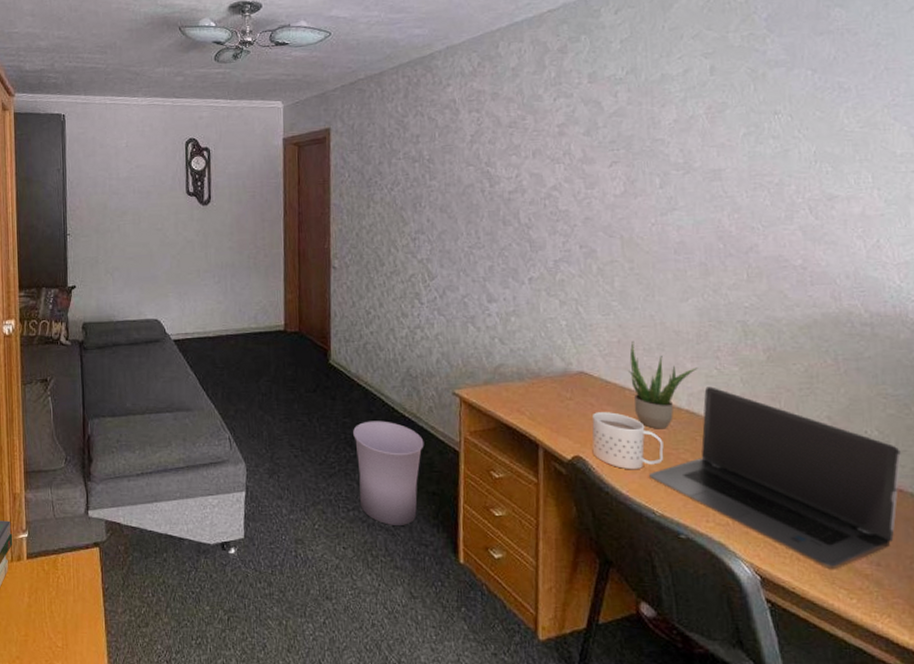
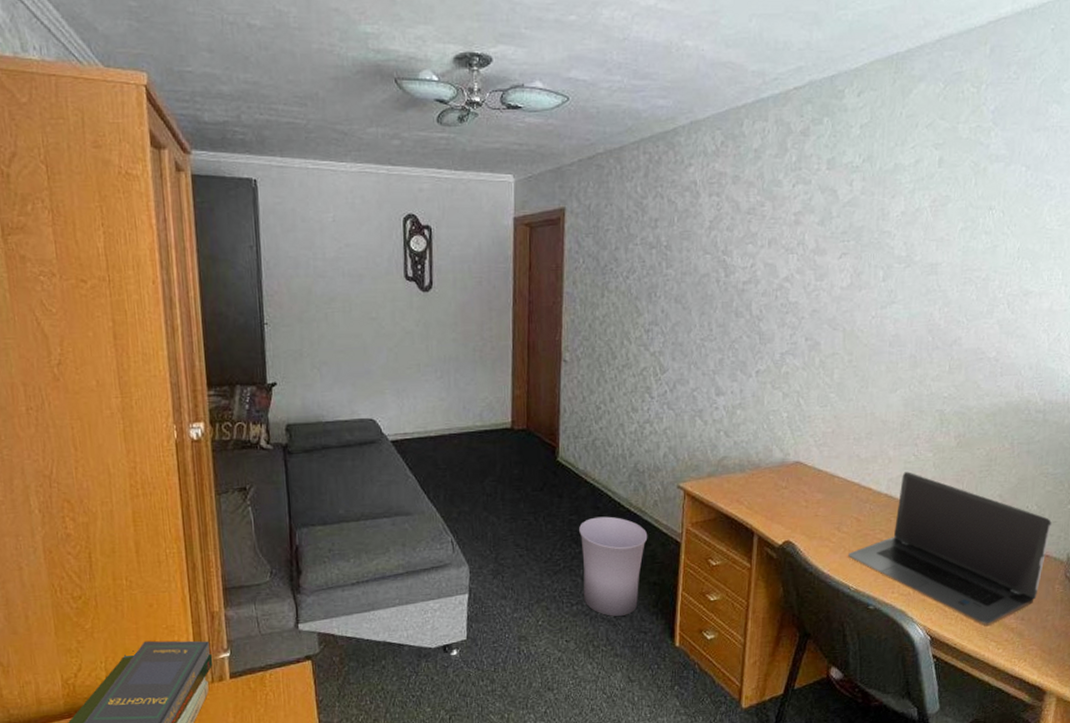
mug: present [591,412,664,470] -> none [801,498,863,551]
potted plant: present [629,340,698,429] -> none [839,430,899,513]

